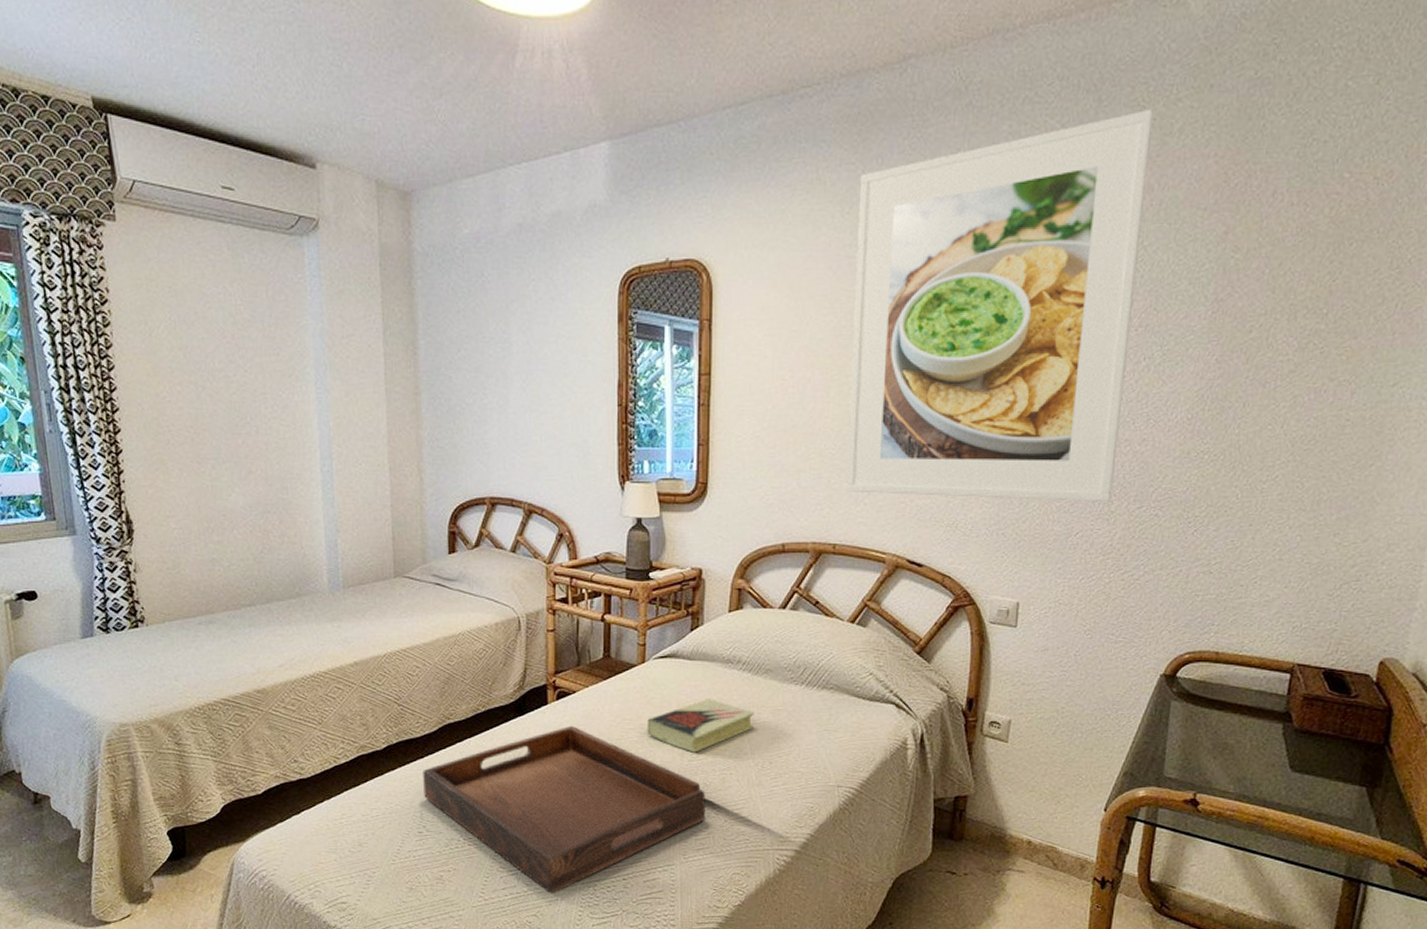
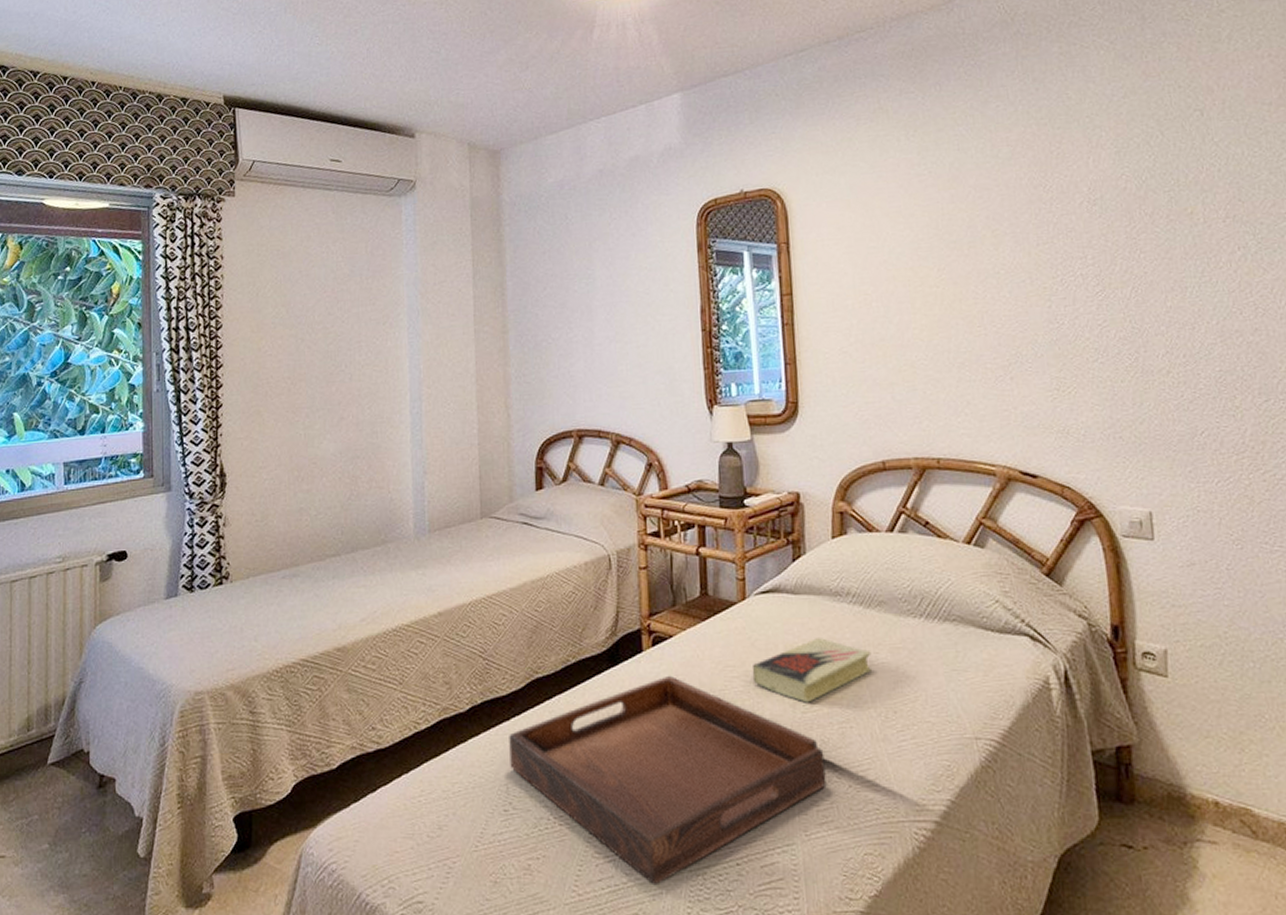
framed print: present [846,110,1154,503] -> none [921,22,1234,403]

